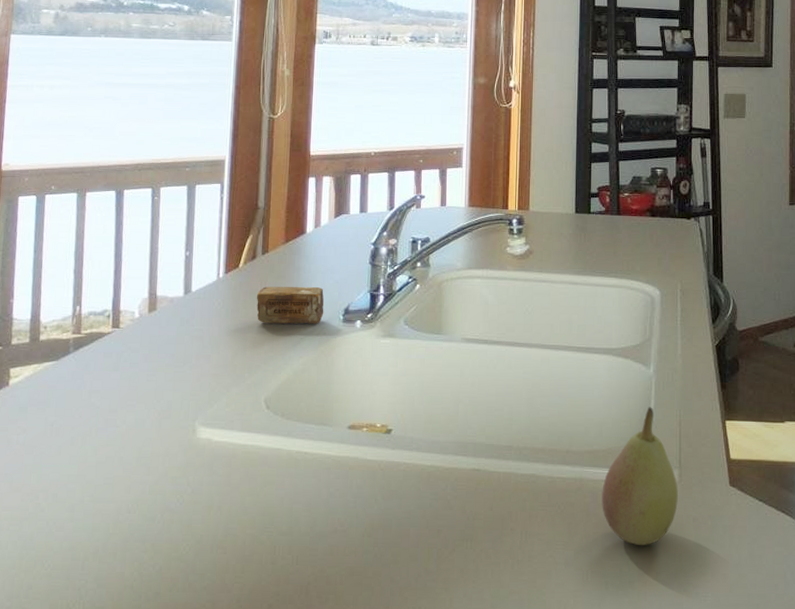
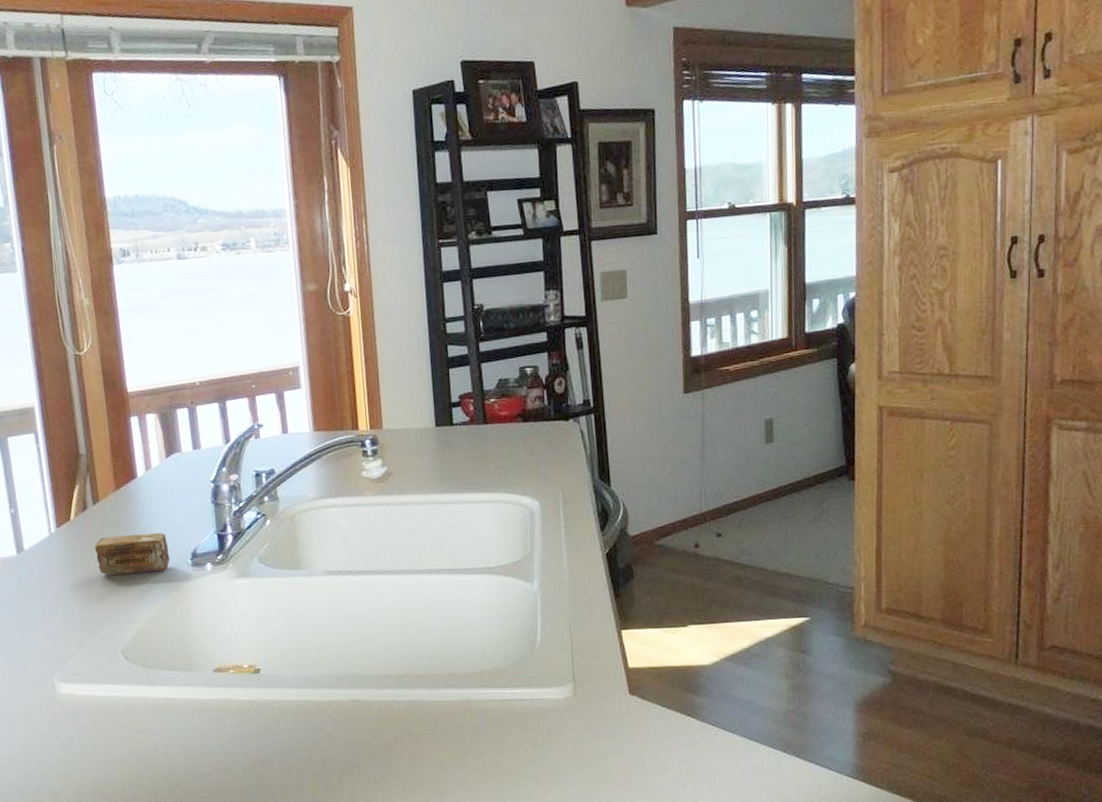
fruit: present [602,407,678,546] -> none [491,623,574,760]

